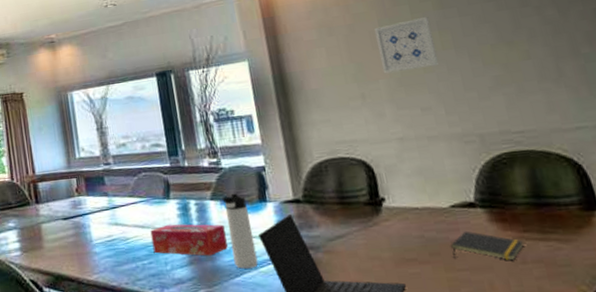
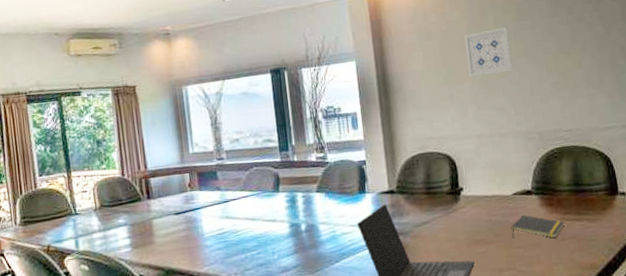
tissue box: present [150,224,228,256] -> none [260,215,330,245]
thermos bottle: present [222,193,258,269] -> none [326,185,356,255]

